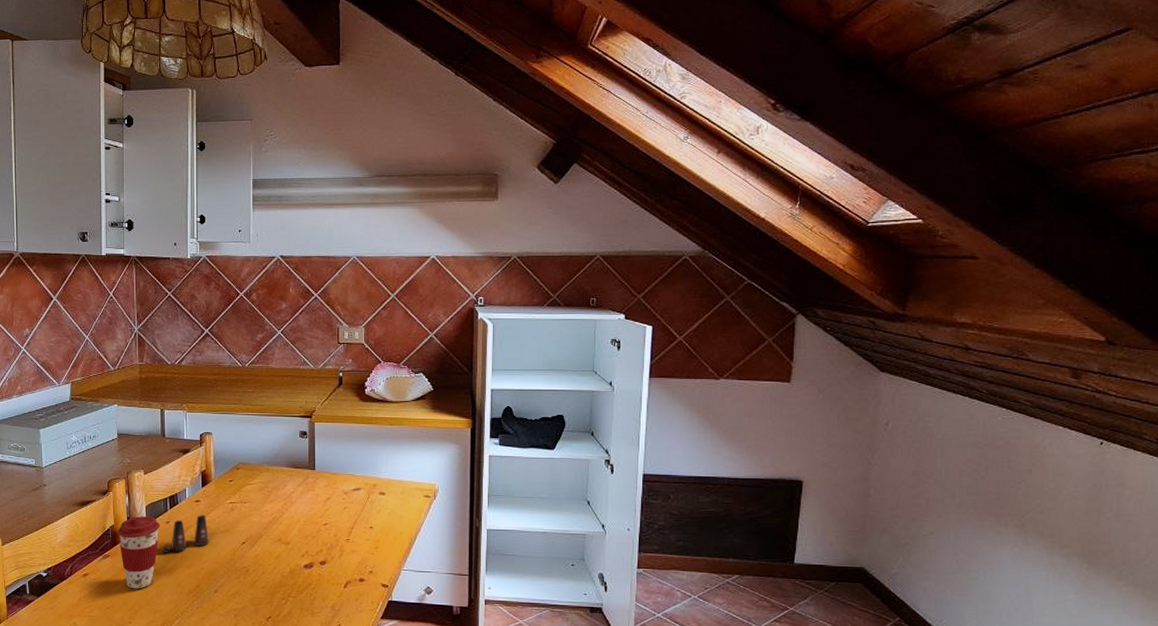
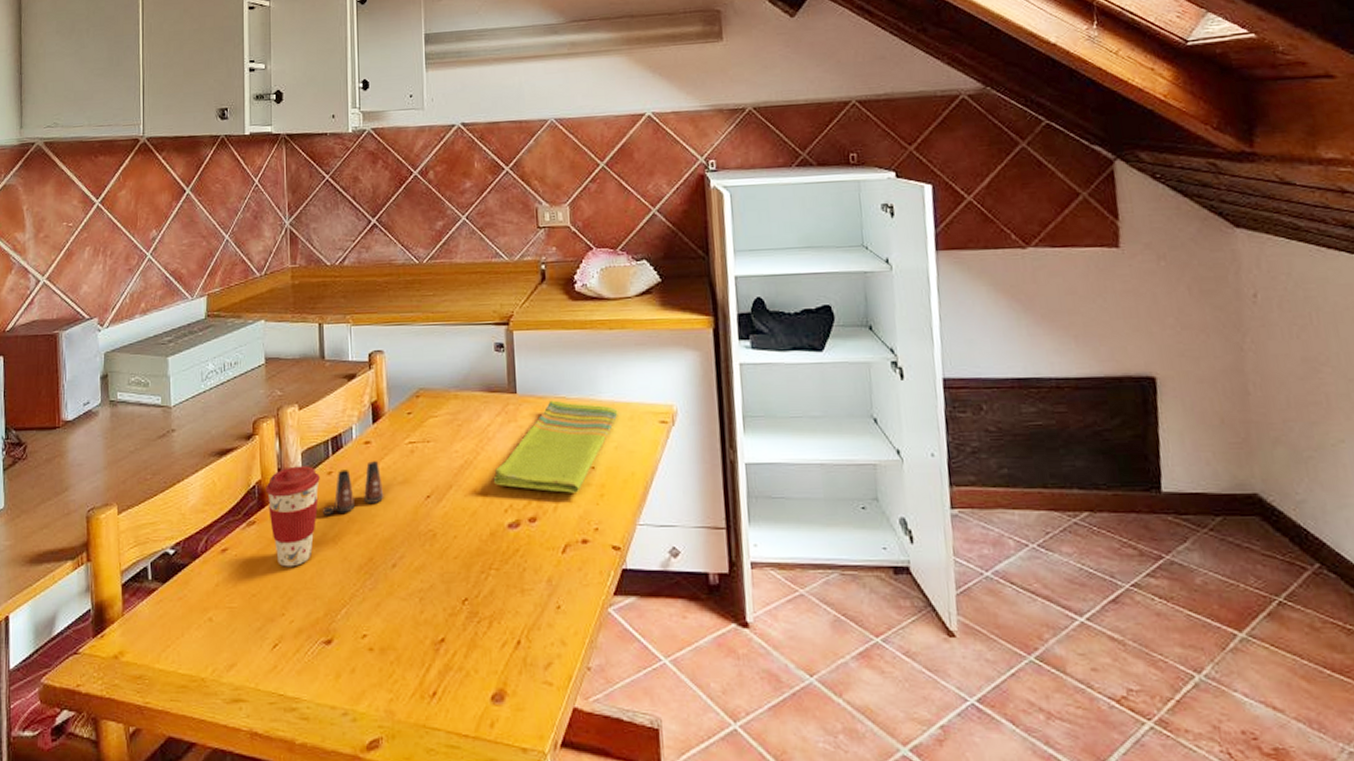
dish towel: none [294,476,393,545] -> present [493,400,618,493]

